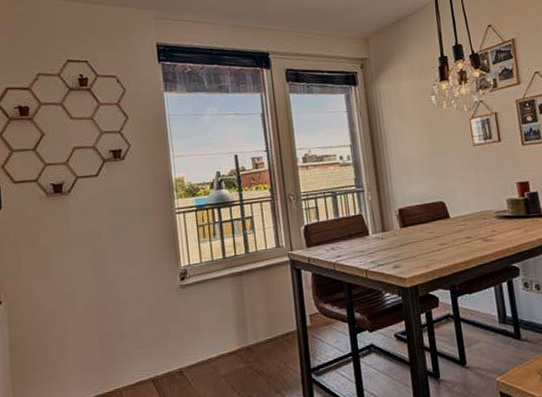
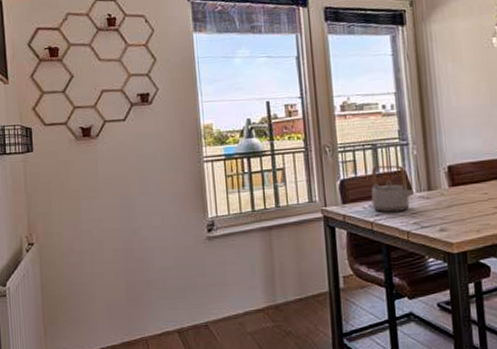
teapot: none [332,210,371,254] -> present [371,165,415,213]

